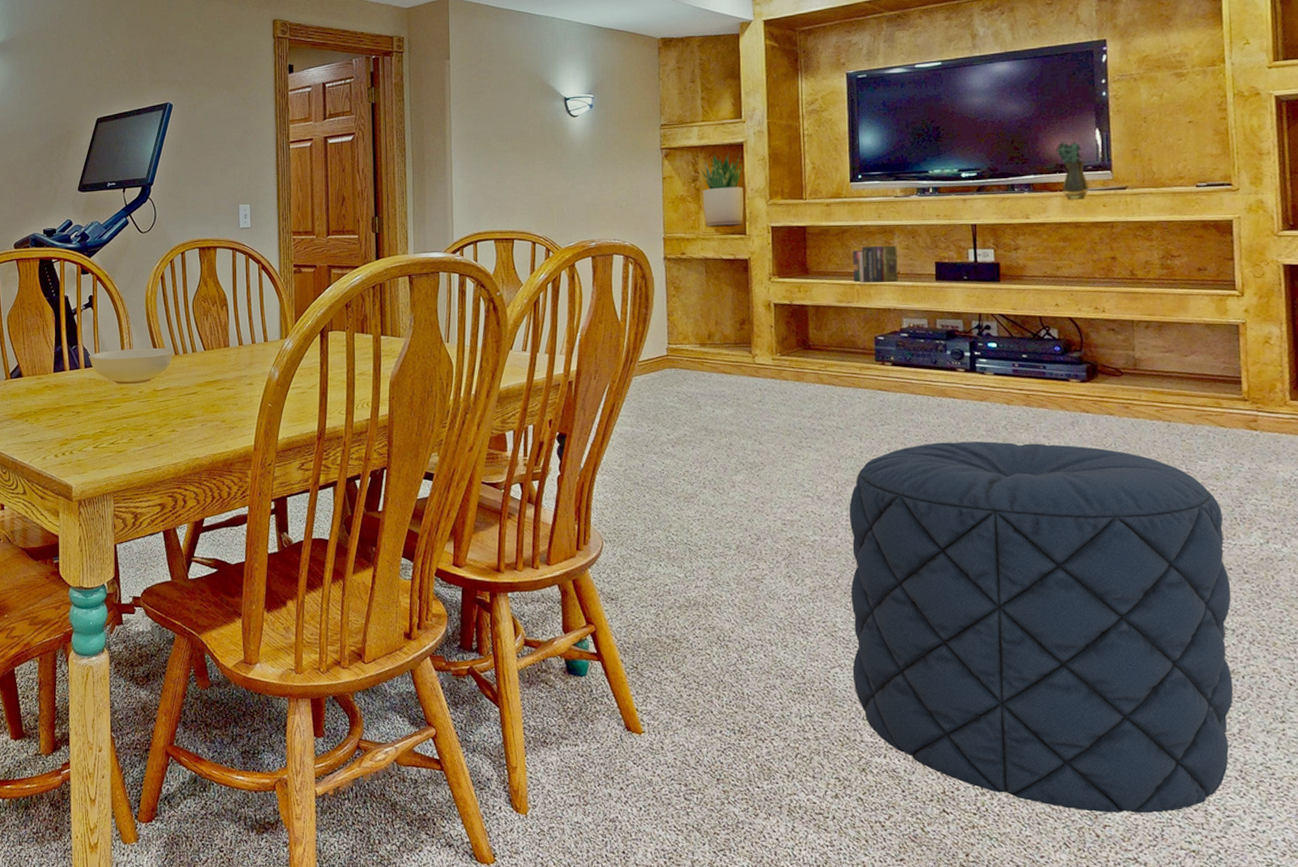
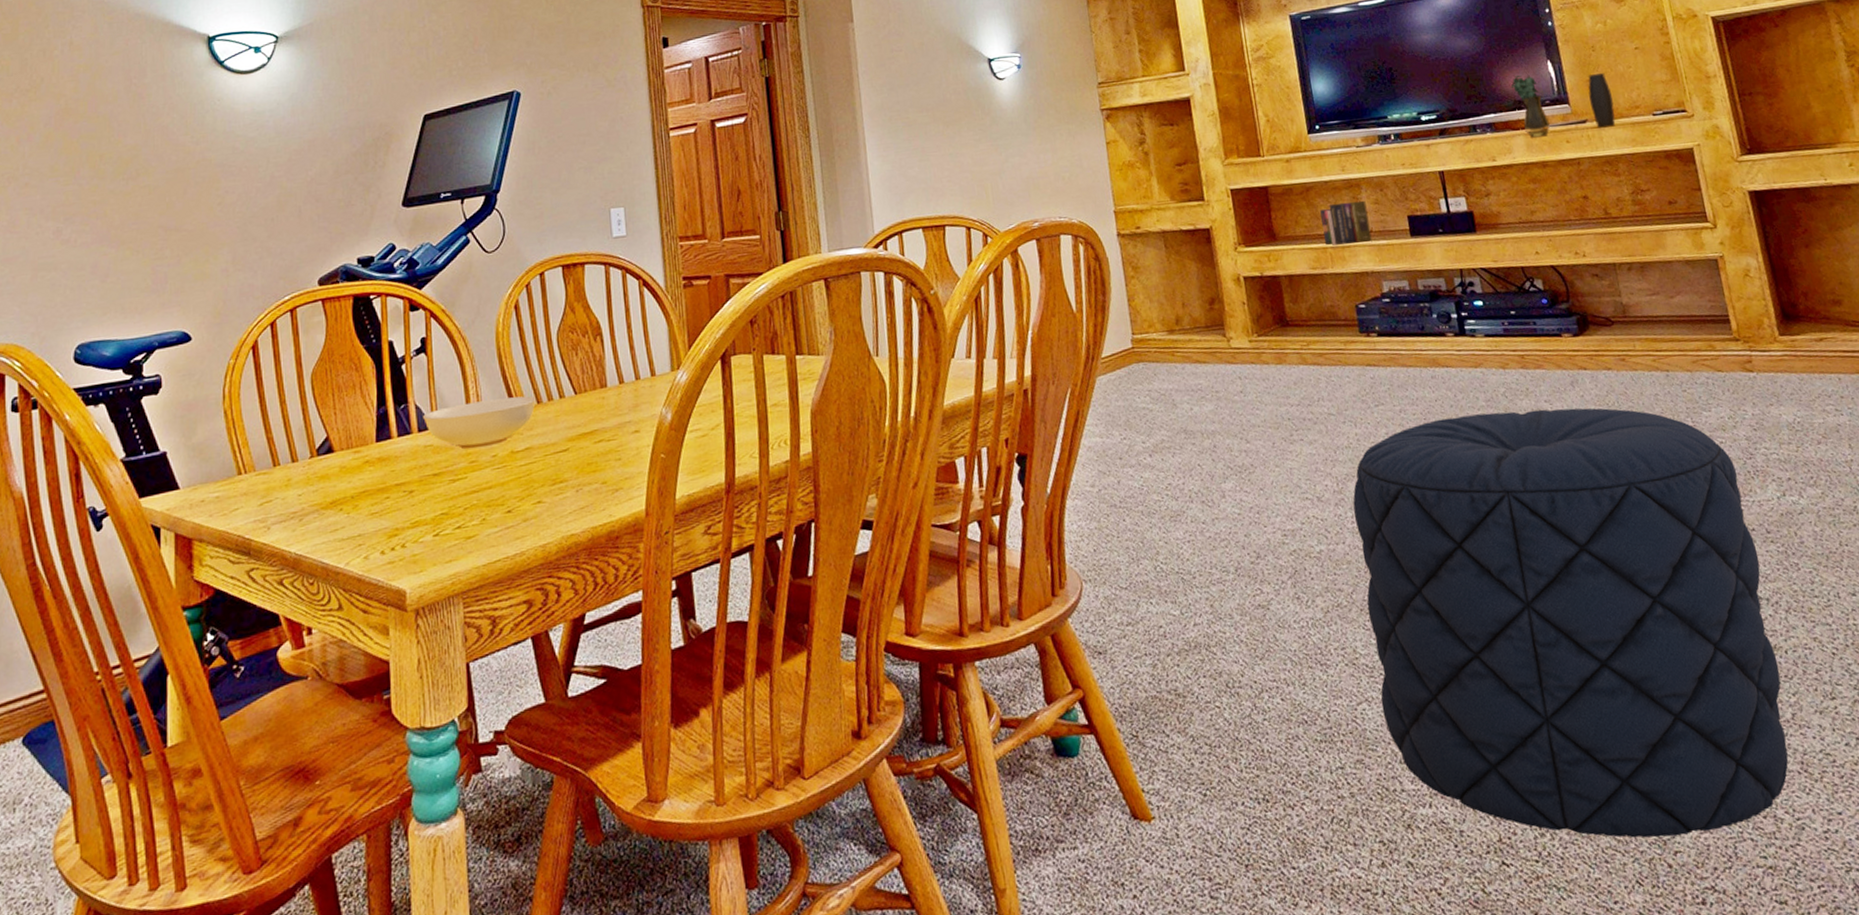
planter: present [701,151,744,227] -> none [1148,108,1200,196]
vase: none [1133,143,1157,196] -> present [1588,72,1616,129]

